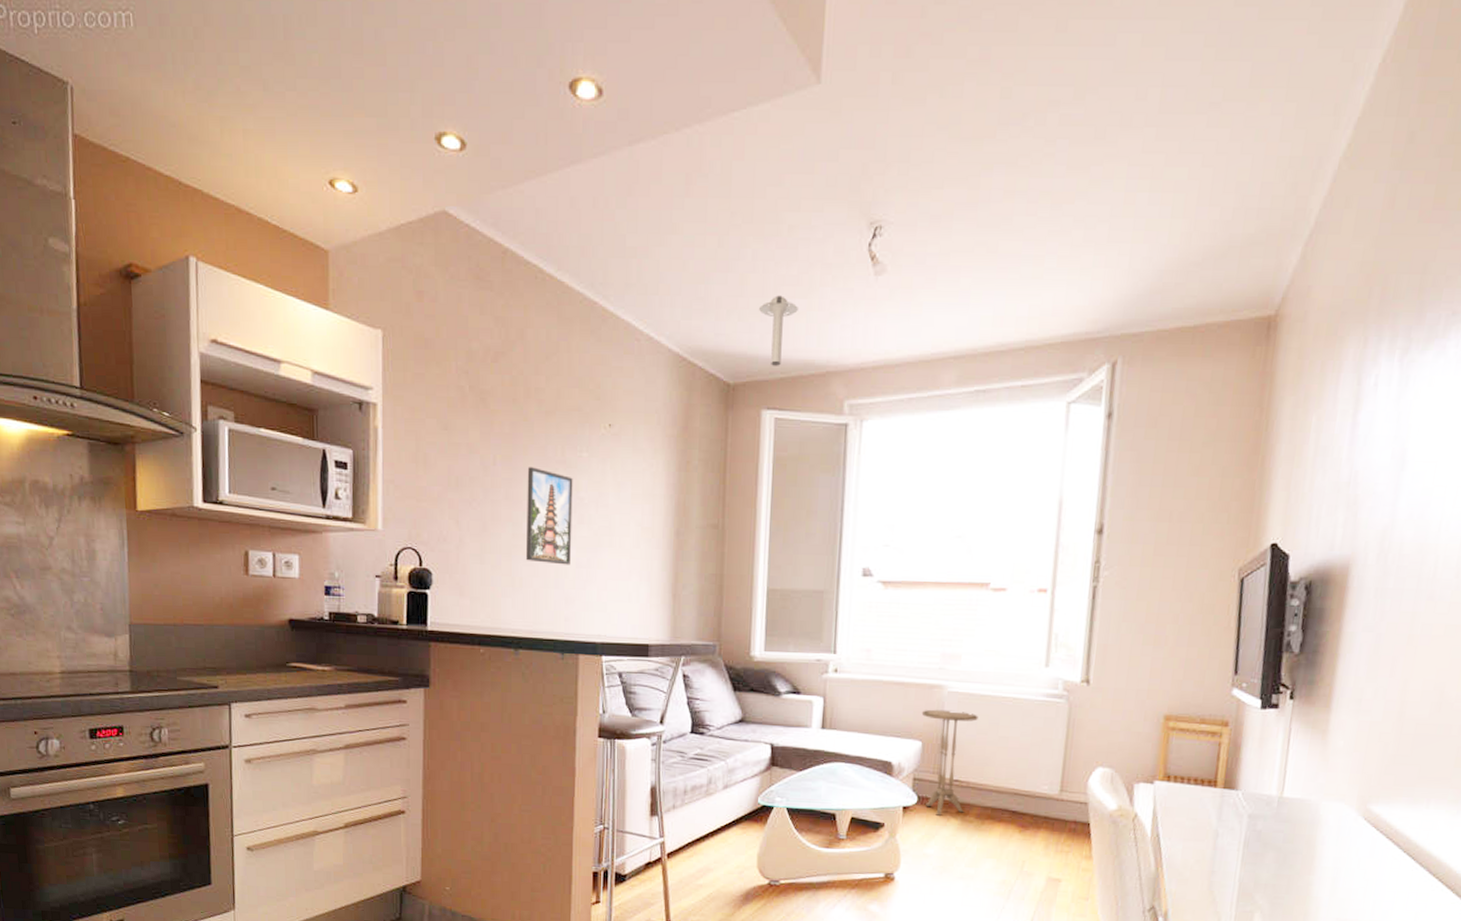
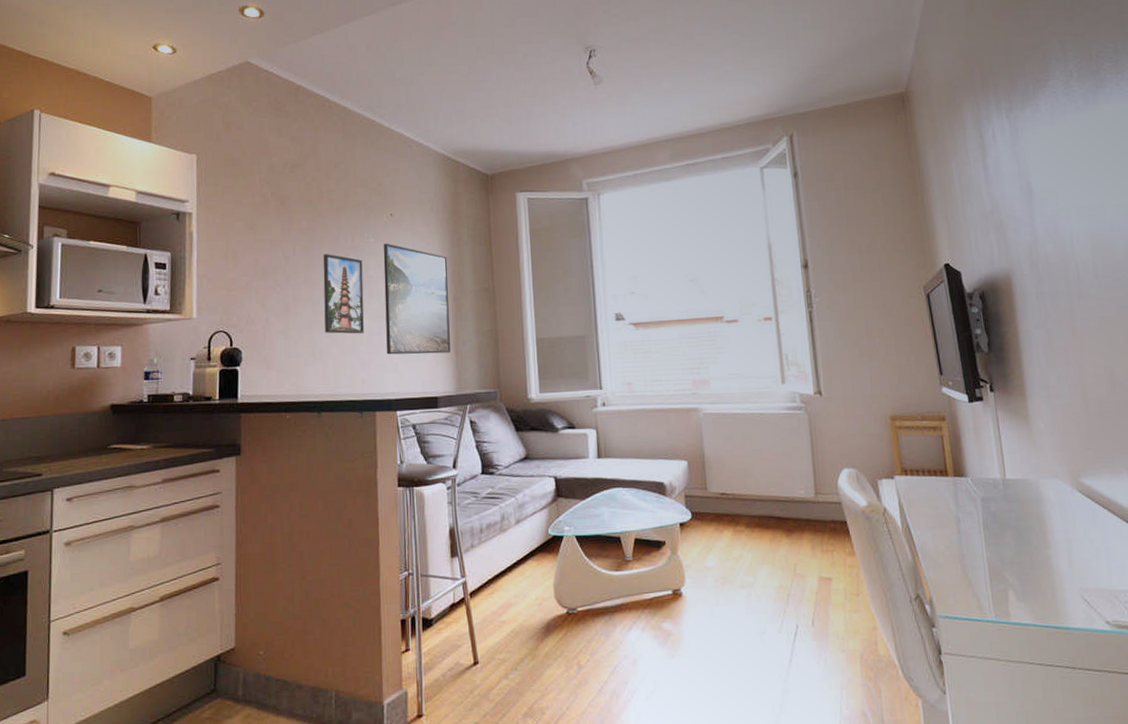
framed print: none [595,459,672,596] -> present [383,243,451,355]
ceiling light: present [759,295,798,366] -> none [506,105,537,158]
side table: present [921,709,978,817] -> none [683,429,734,530]

